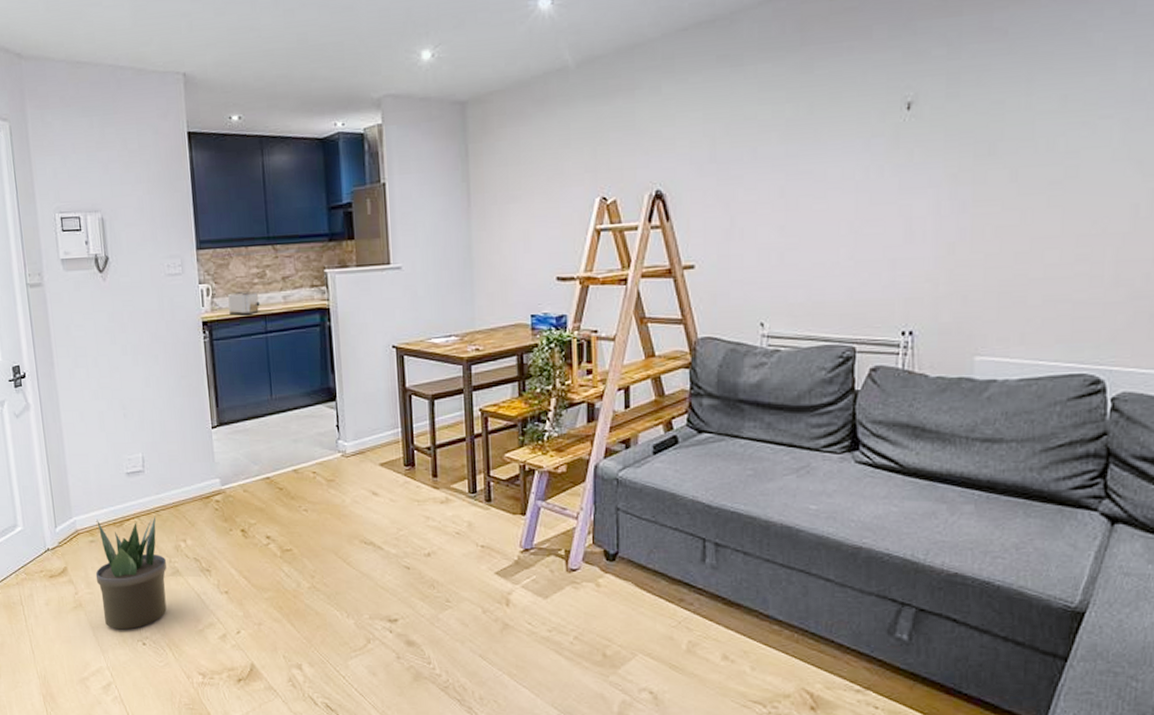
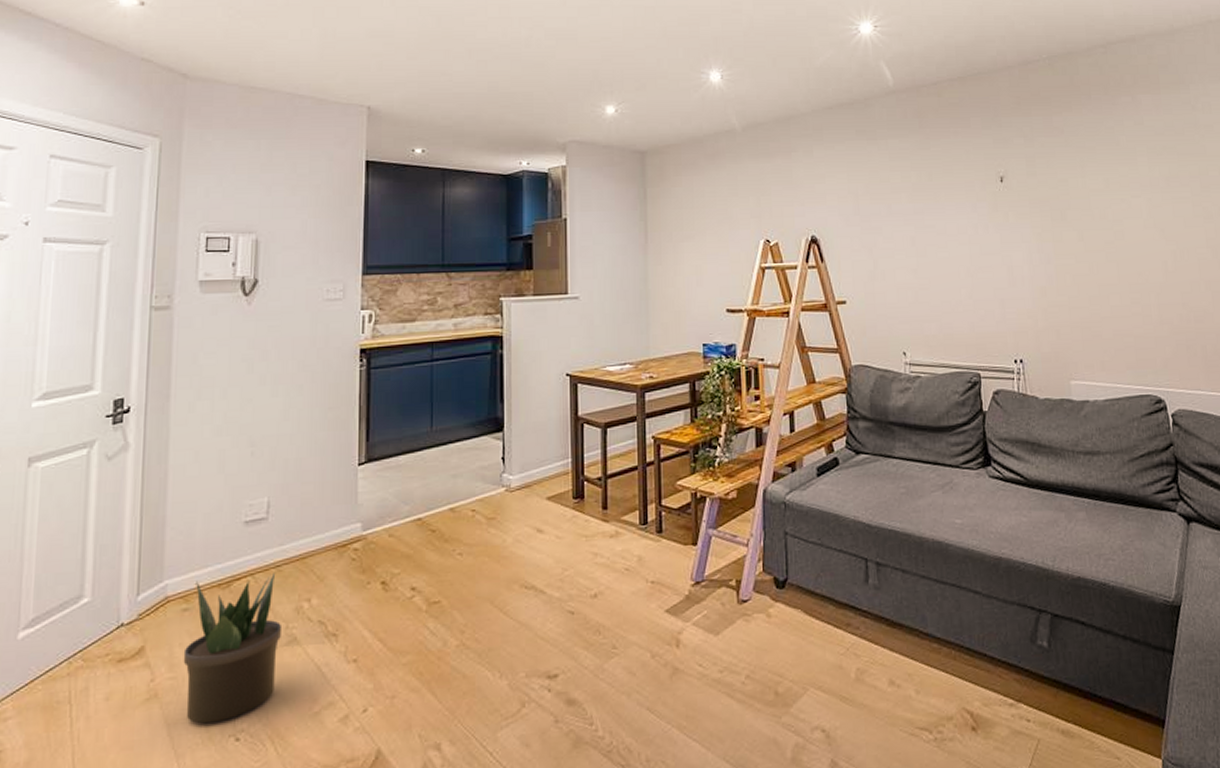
toaster: present [228,291,260,316] -> none [391,317,427,344]

